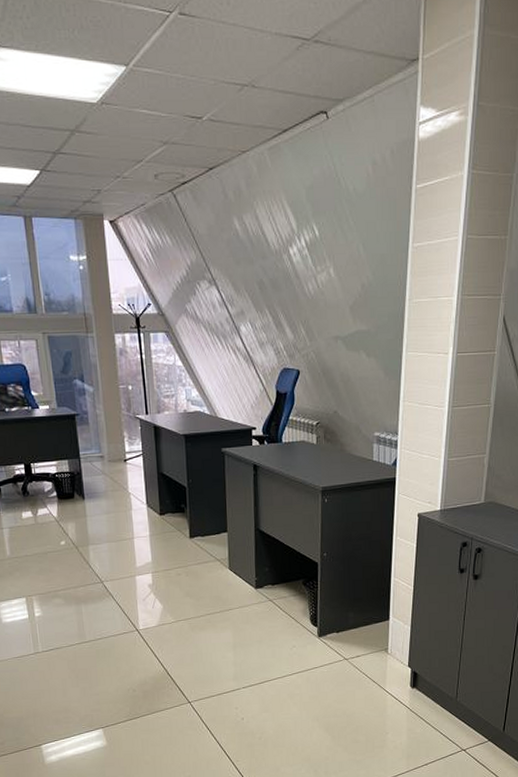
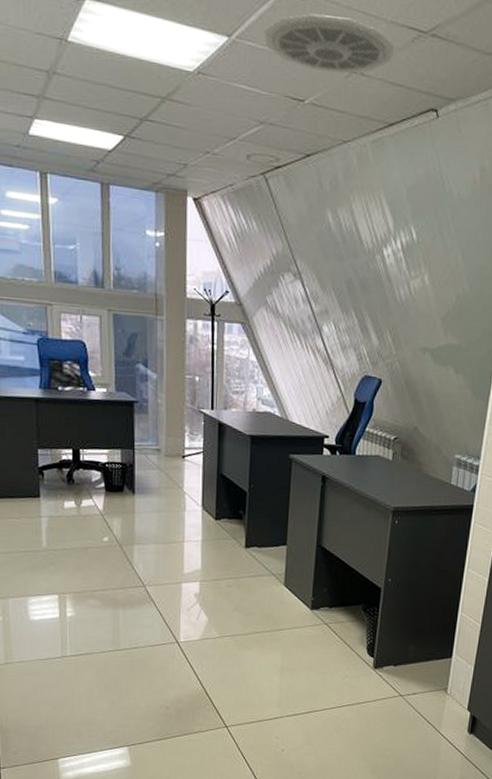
ceiling vent: none [158,33,282,88] -> present [264,12,395,74]

